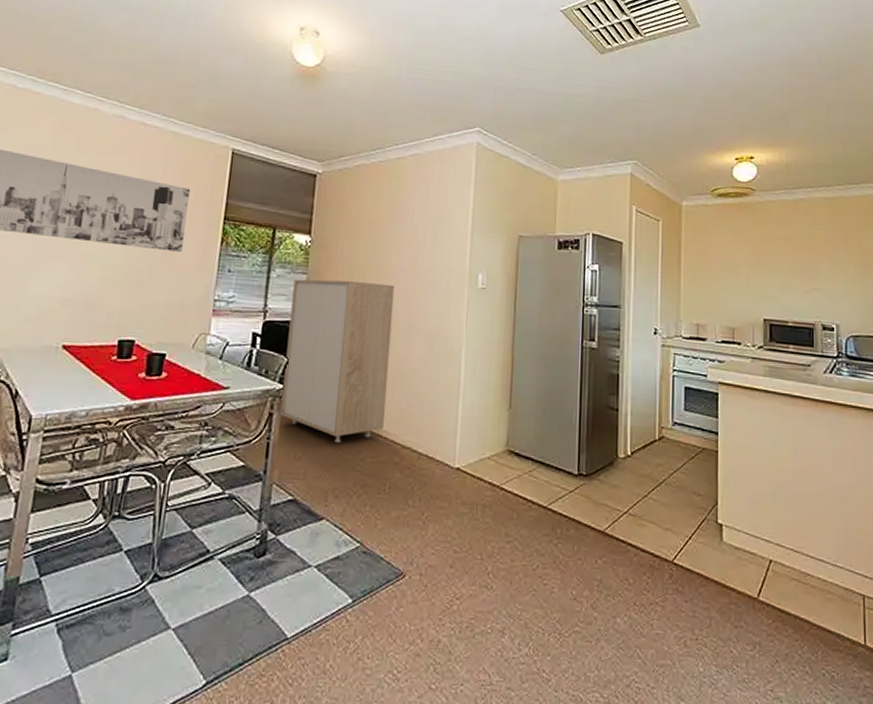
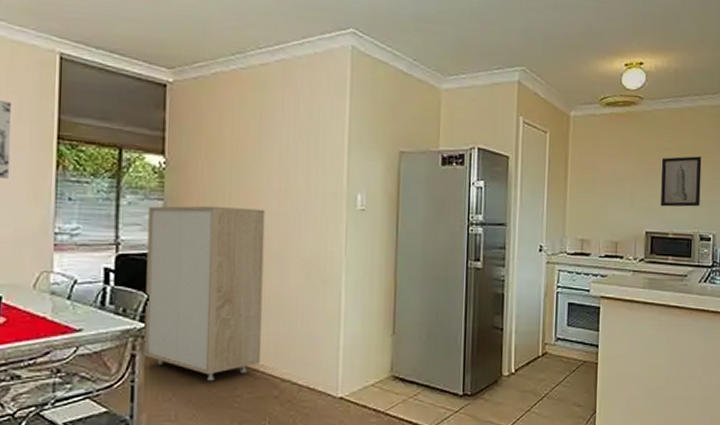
wall art: none [777,246,820,296] -> present [661,156,702,207]

